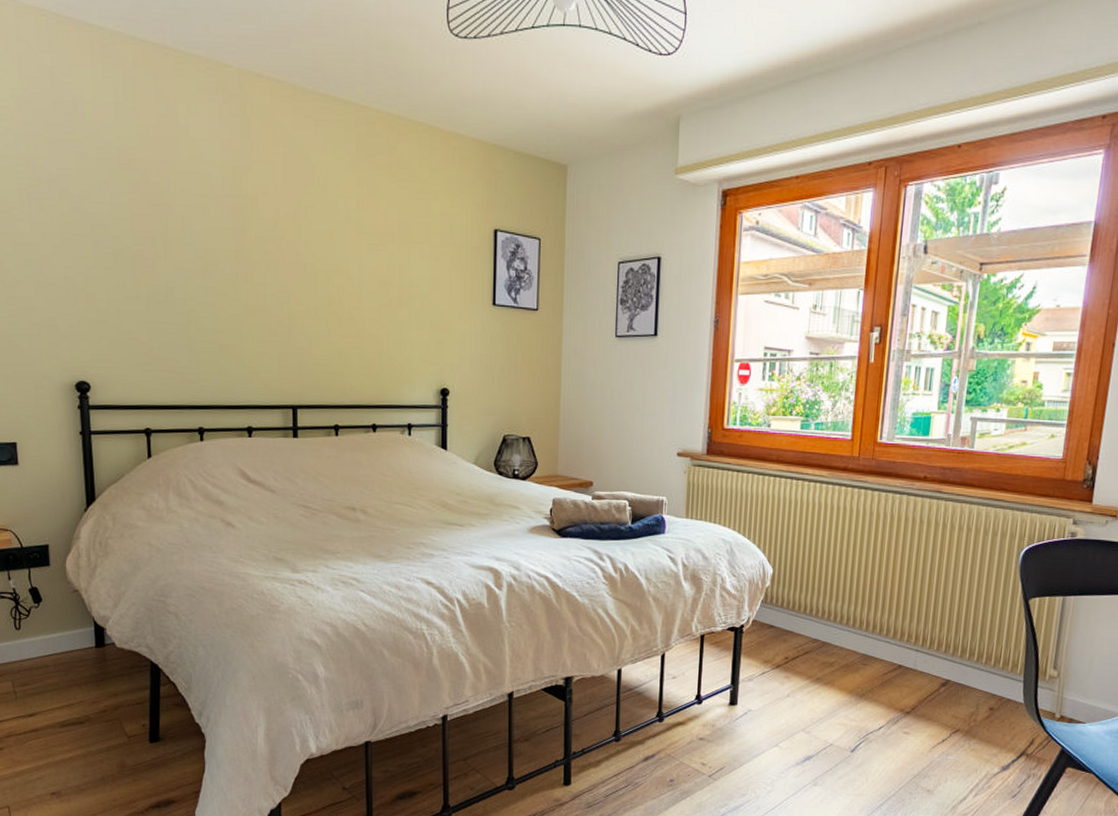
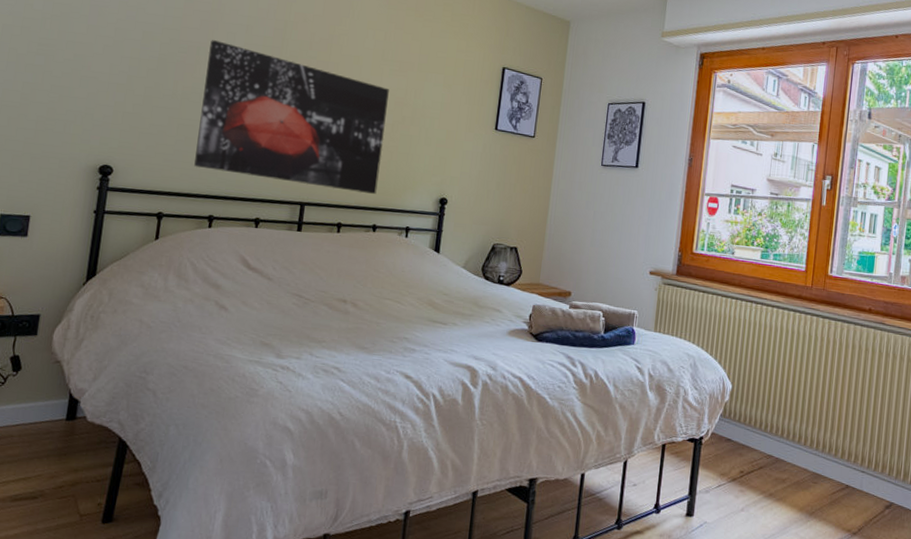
wall art: none [166,227,372,390] -> present [194,40,389,194]

